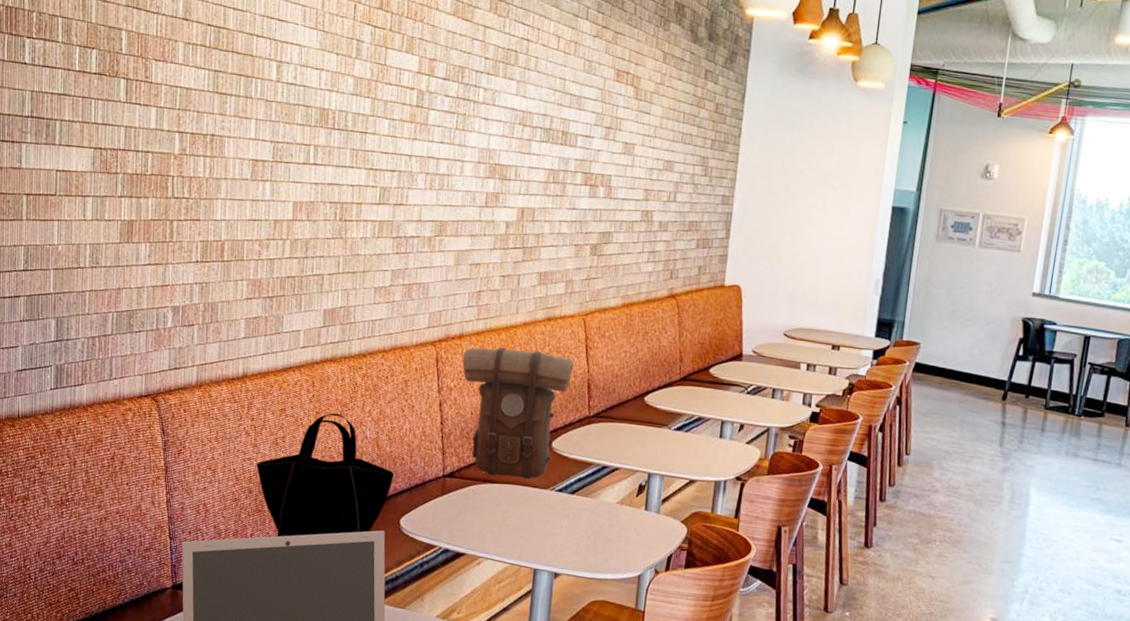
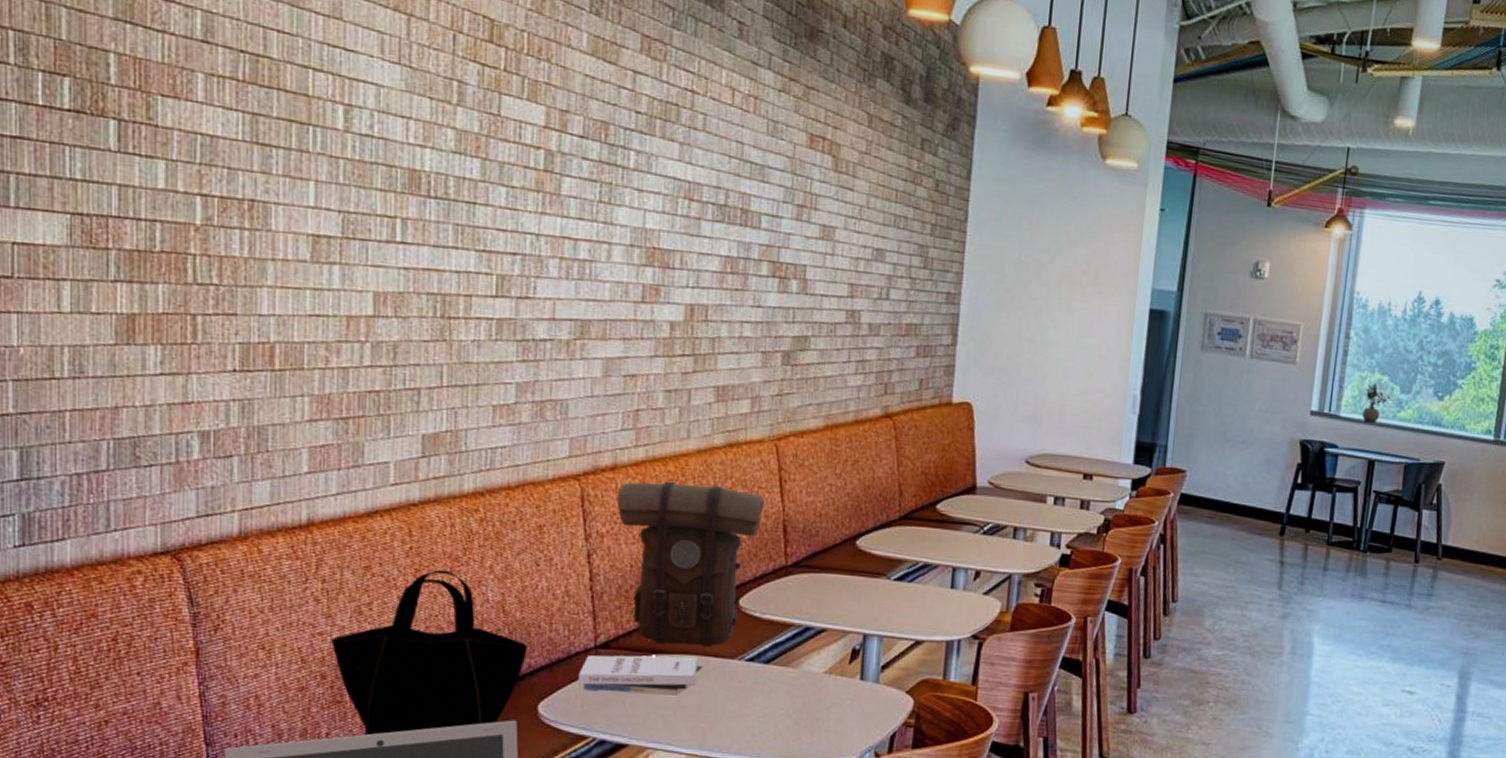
books: none [429,482,523,518] -> present [577,655,703,697]
potted plant: none [1079,269,1106,304] -> present [1362,383,1390,424]

